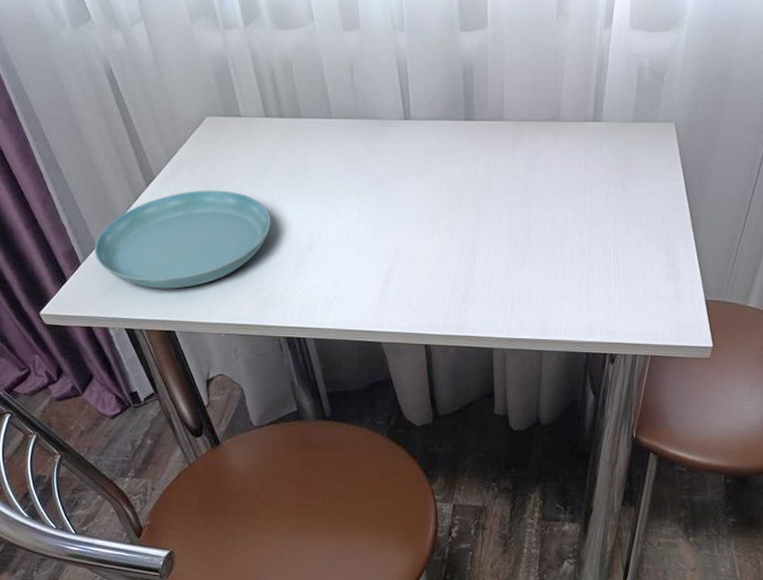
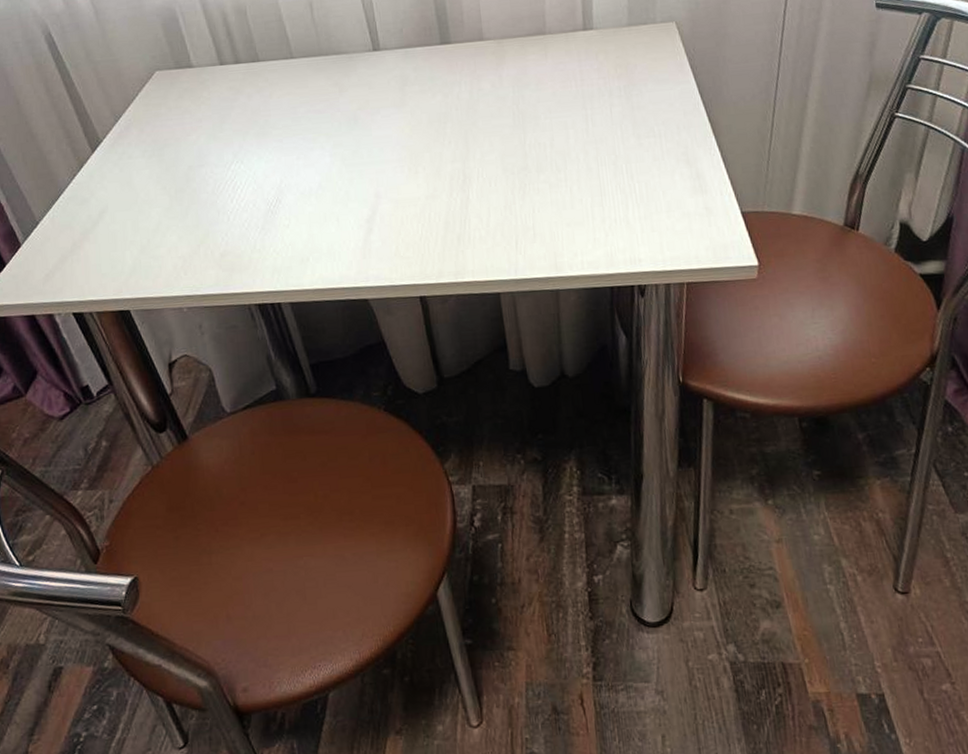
saucer: present [94,190,270,289] -> none [36,147,232,264]

